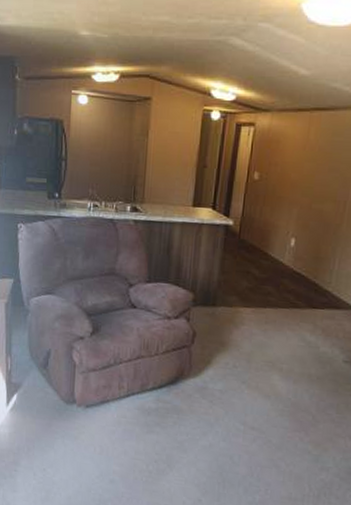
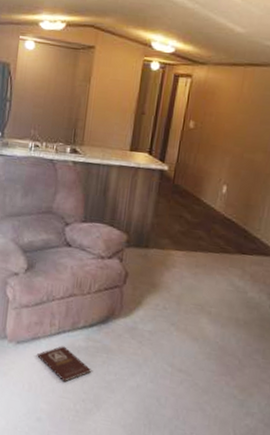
book: none [107,408,163,444] -> present [37,346,92,382]

